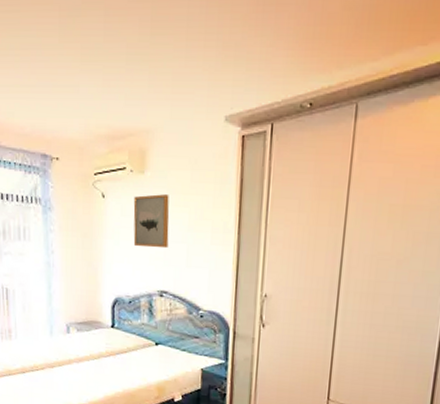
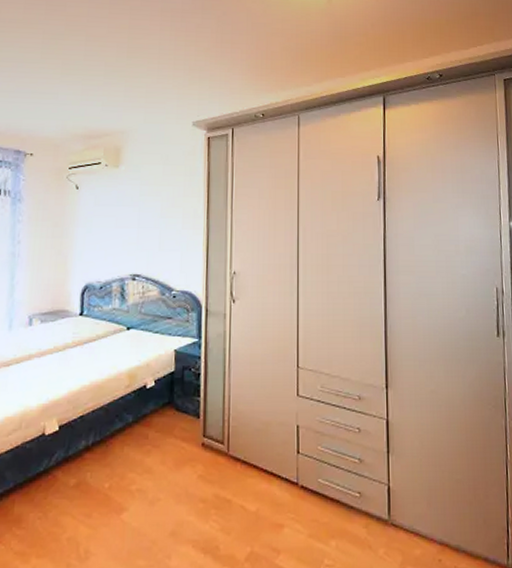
wall art: present [133,194,170,249] -> none [106,185,143,234]

